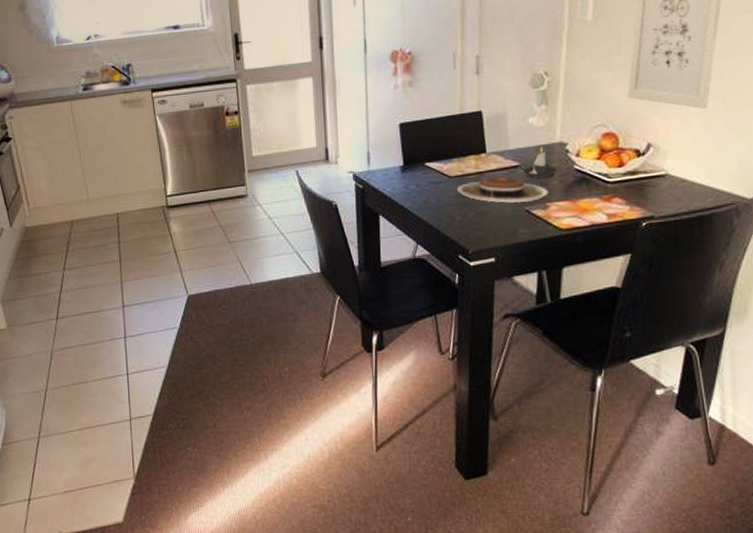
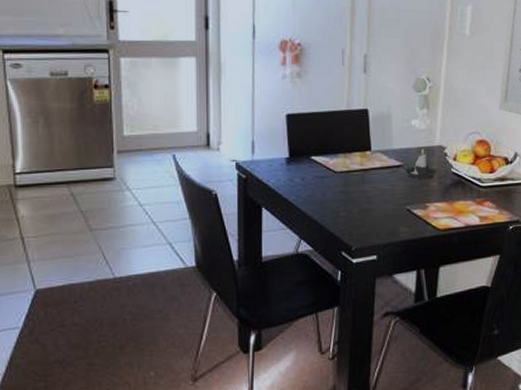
plate: present [457,176,549,203] -> none [342,175,428,202]

